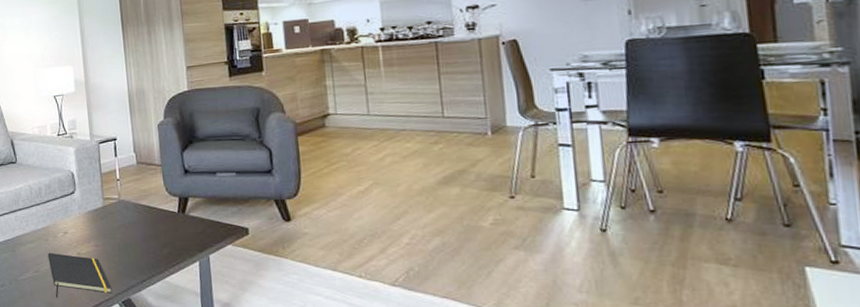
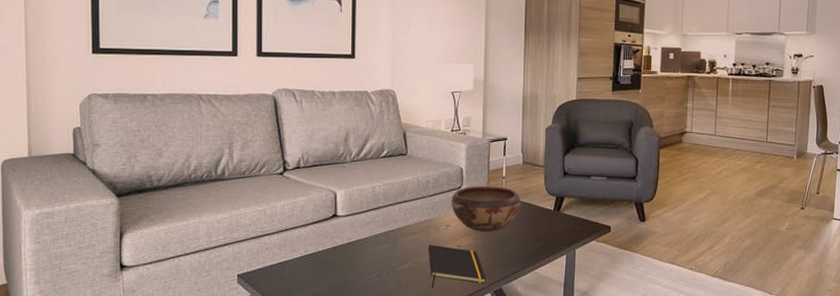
decorative bowl: none [66,189,141,237] -> present [451,186,521,231]

